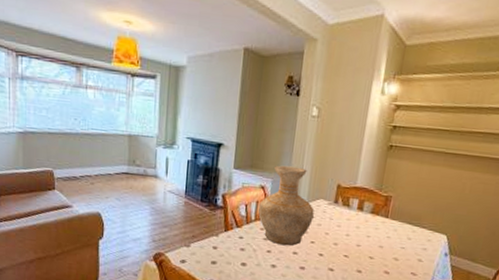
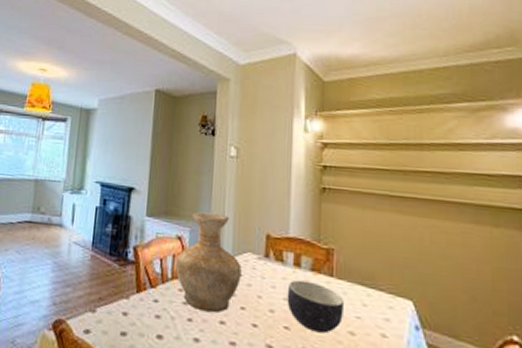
bowl: none [348,220,394,260] -> present [287,279,343,333]

